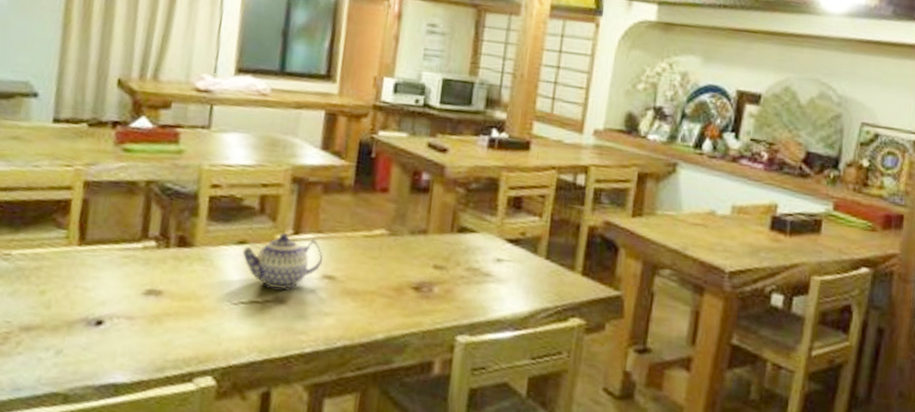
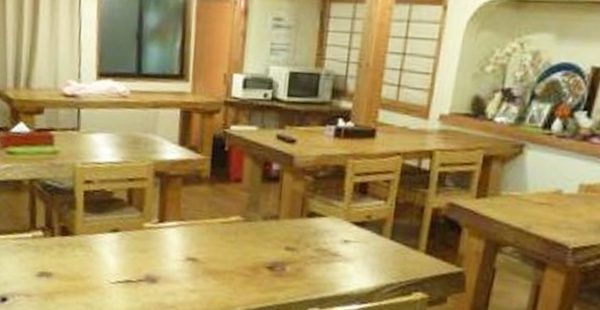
teapot: present [242,232,323,290] -> none [116,220,186,271]

